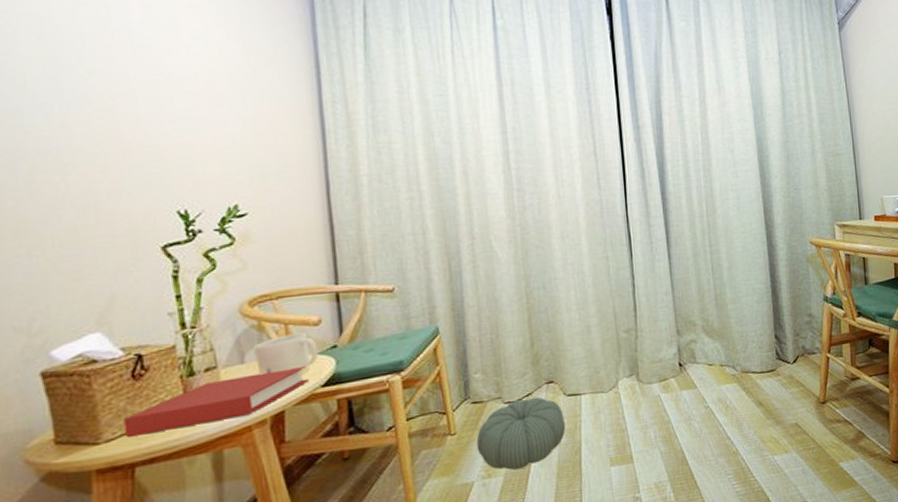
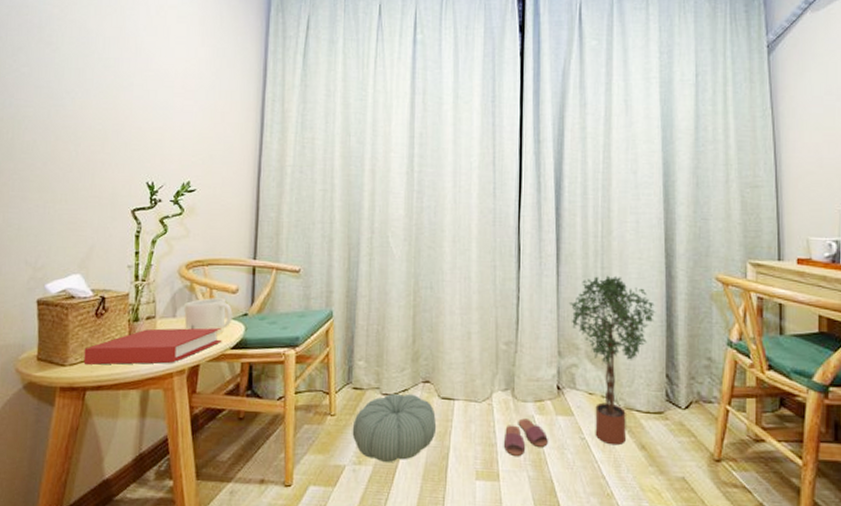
slippers: none [633,399,675,436] -> present [503,418,548,456]
potted tree: none [682,251,762,408] -> present [568,275,656,446]

